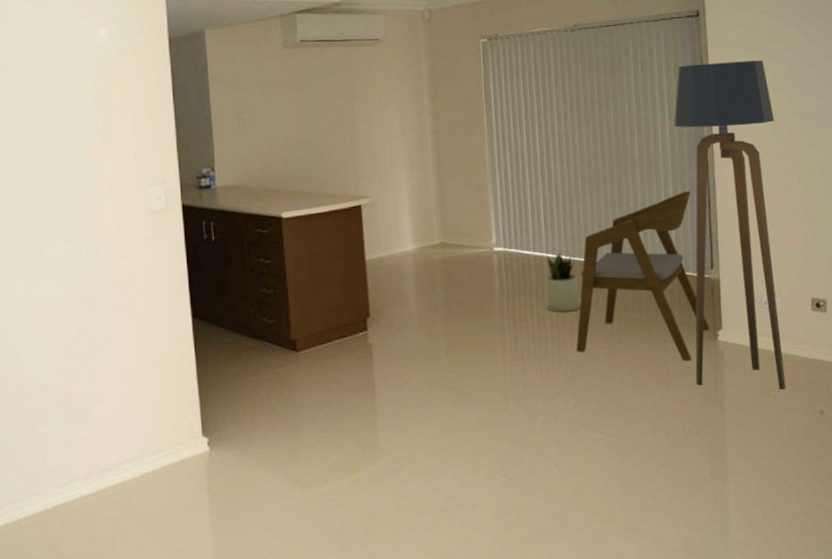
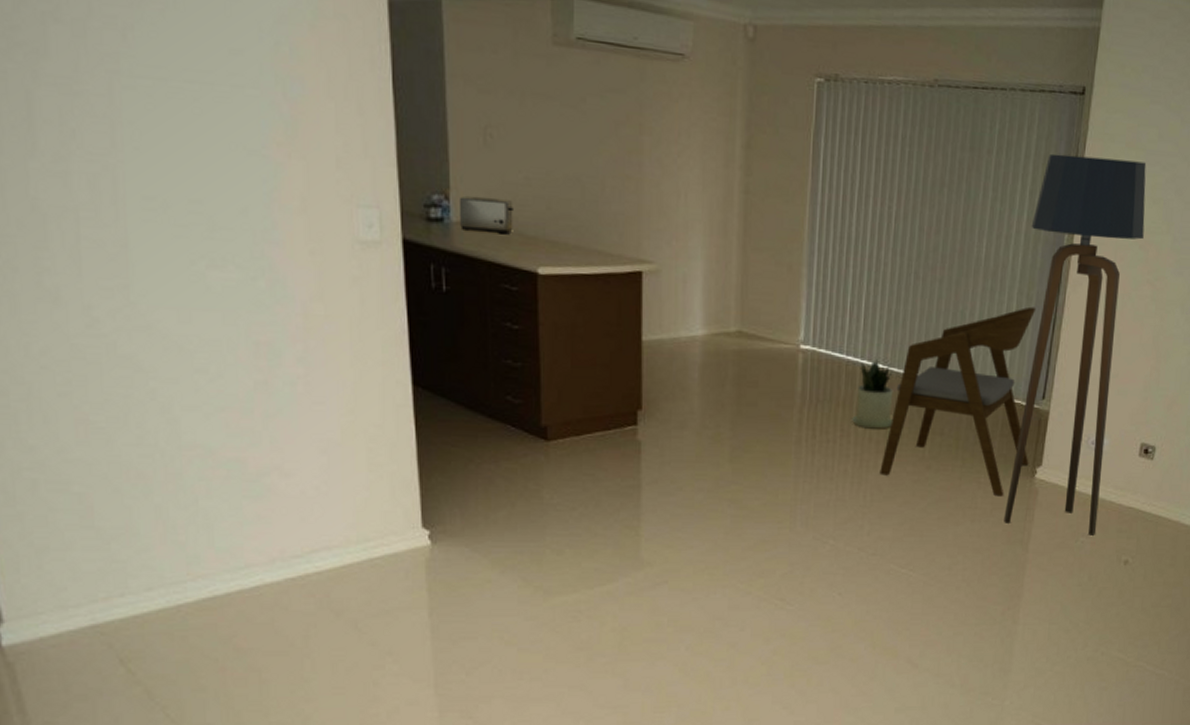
toaster: none [221,164,262,192] -> present [458,195,513,235]

